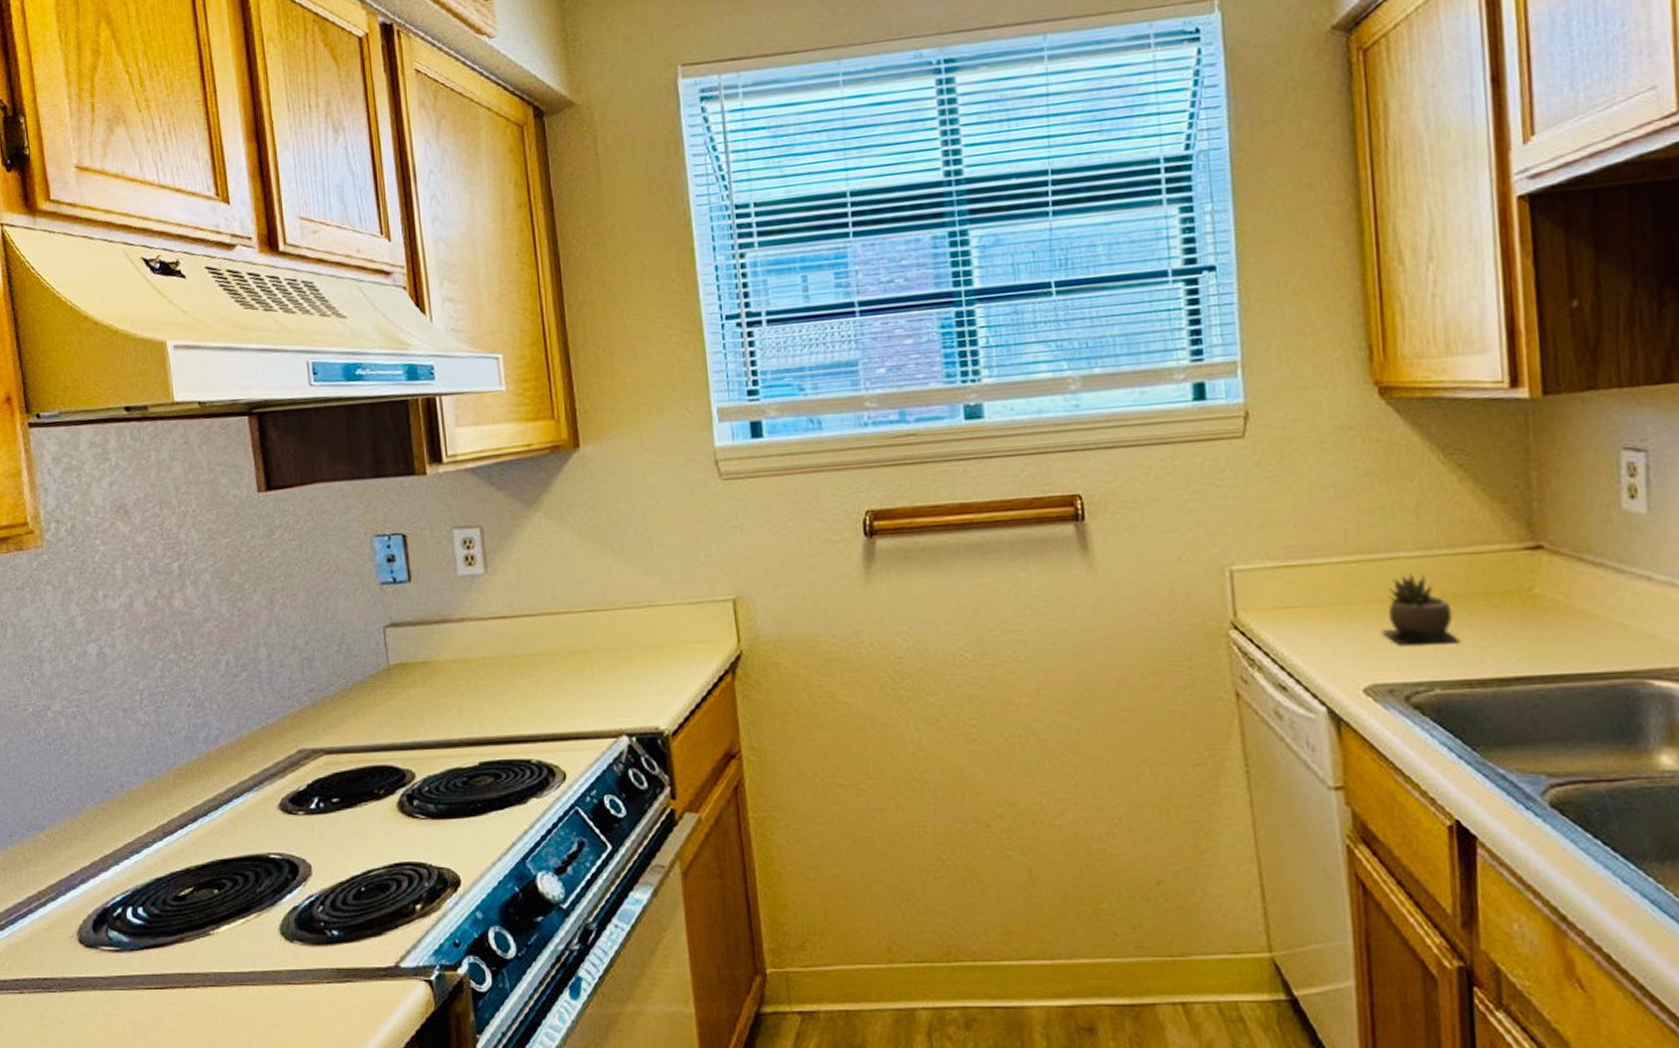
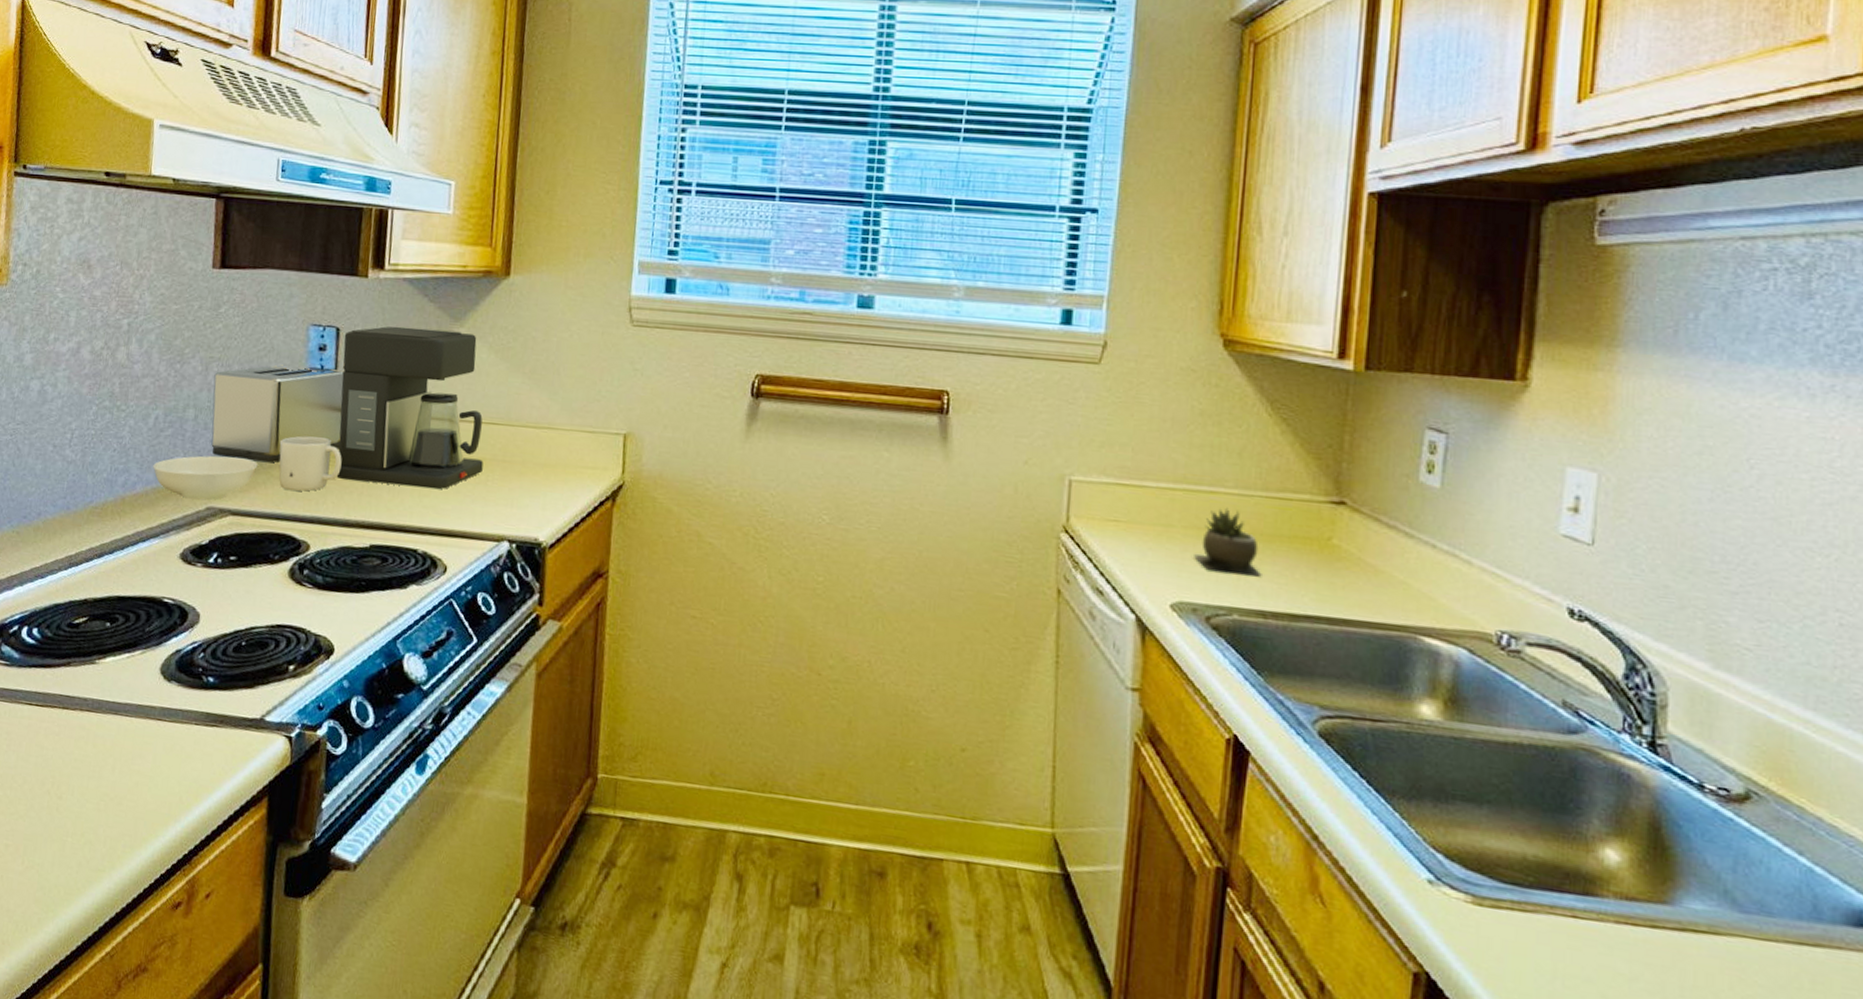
bowl: none [233,692,344,745] -> present [153,456,258,501]
toaster: none [280,571,428,693] -> present [211,362,345,463]
mug: none [363,656,434,719] -> present [279,435,342,492]
coffee maker: none [412,517,586,697] -> present [336,326,483,490]

